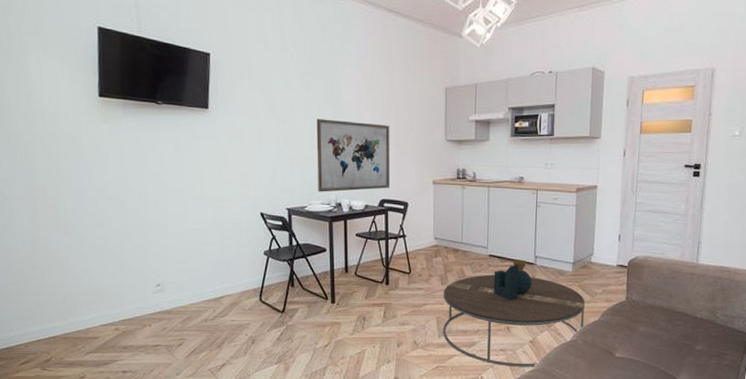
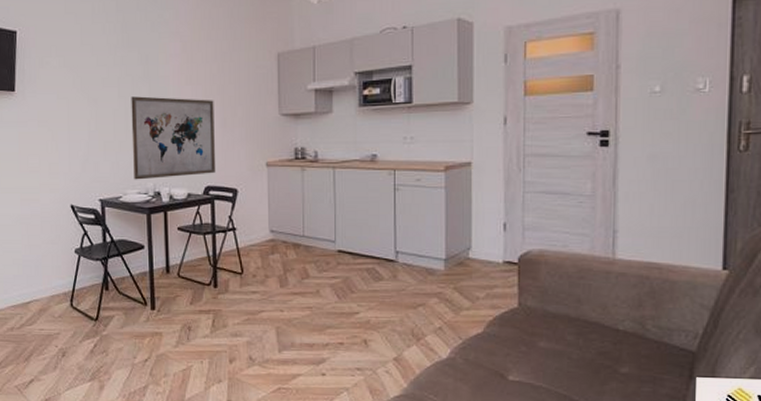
coffee table: present [443,259,585,367] -> none [282,255,463,392]

